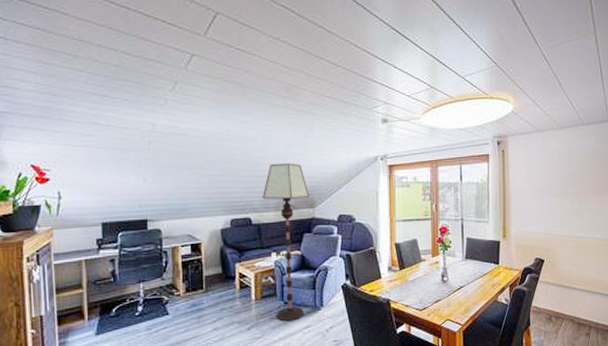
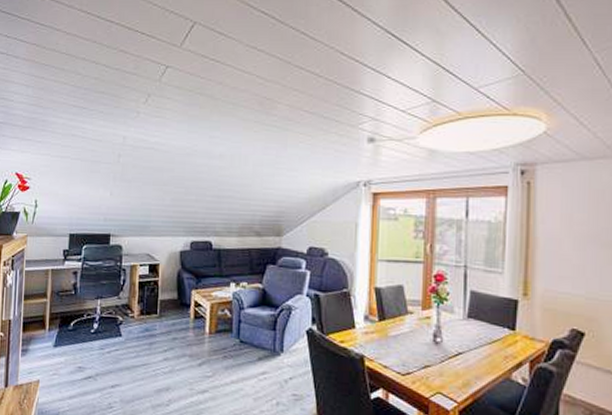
floor lamp: present [262,163,310,322] -> none [225,183,277,364]

